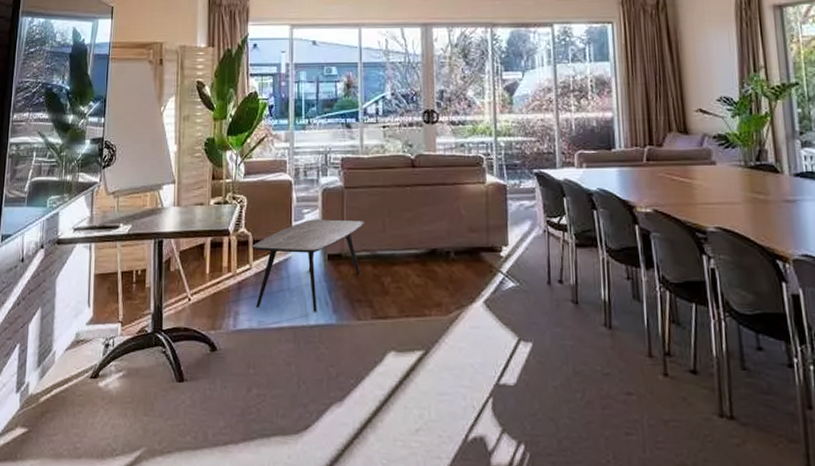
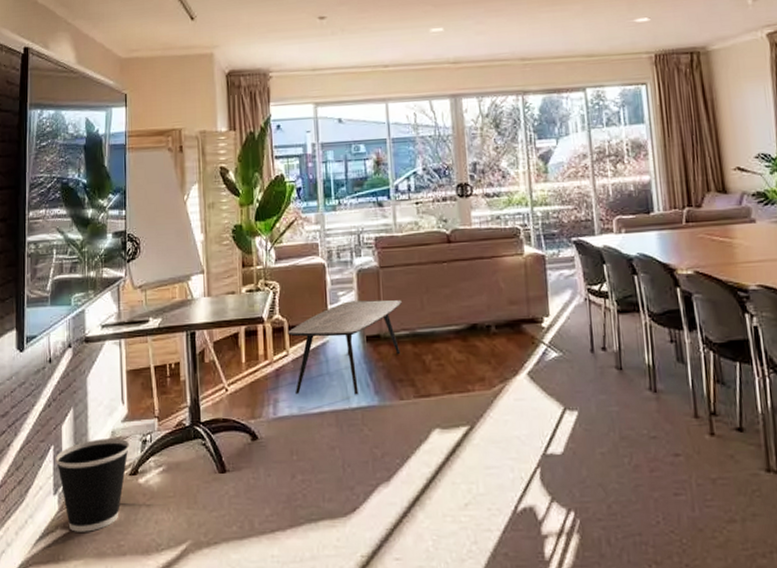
wastebasket: none [20,340,93,432] -> present [55,438,130,532]

